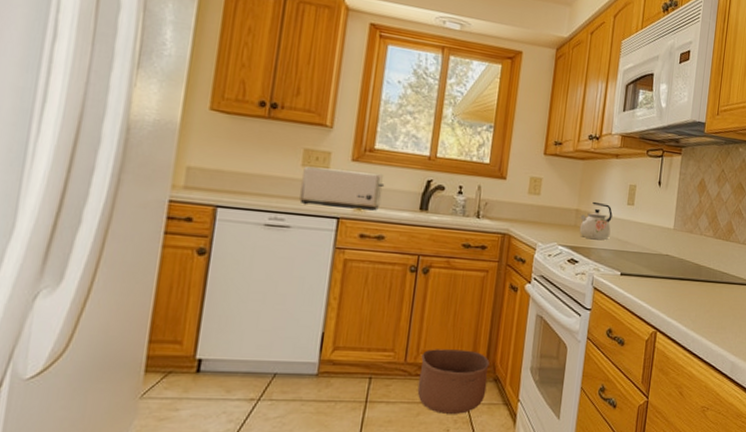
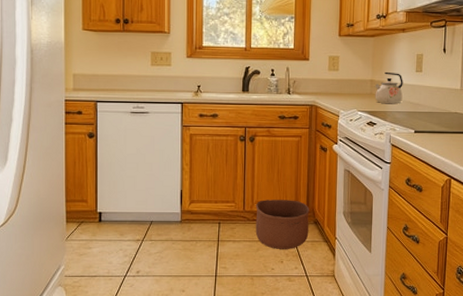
toaster: present [299,166,385,211] -> none [153,65,214,95]

